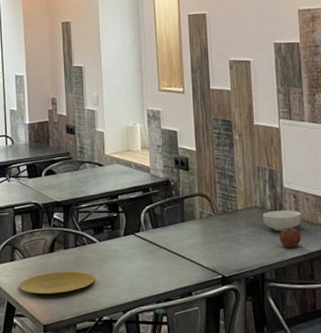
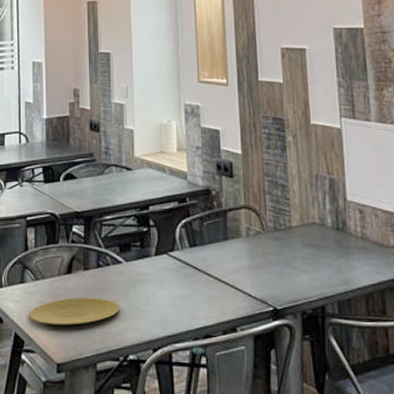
cereal bowl: present [262,210,301,231] -> none [322,228,369,254]
apple: present [279,227,302,248] -> none [342,249,370,275]

